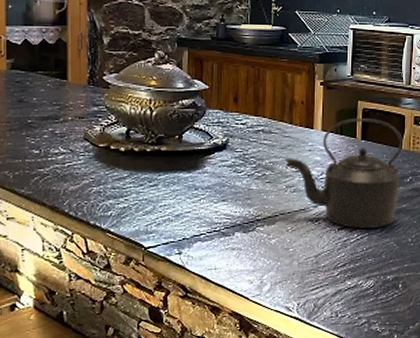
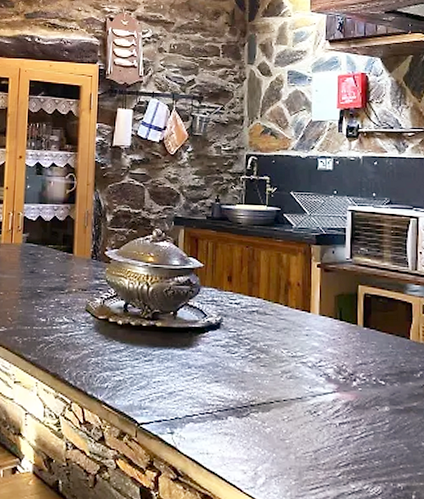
kettle: present [285,118,404,229] -> none [281,303,412,427]

